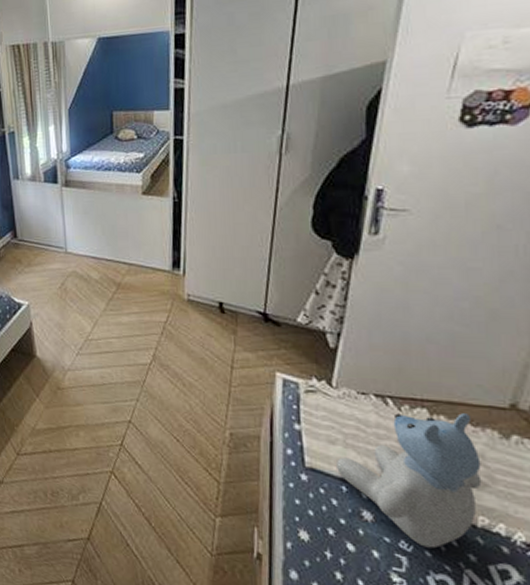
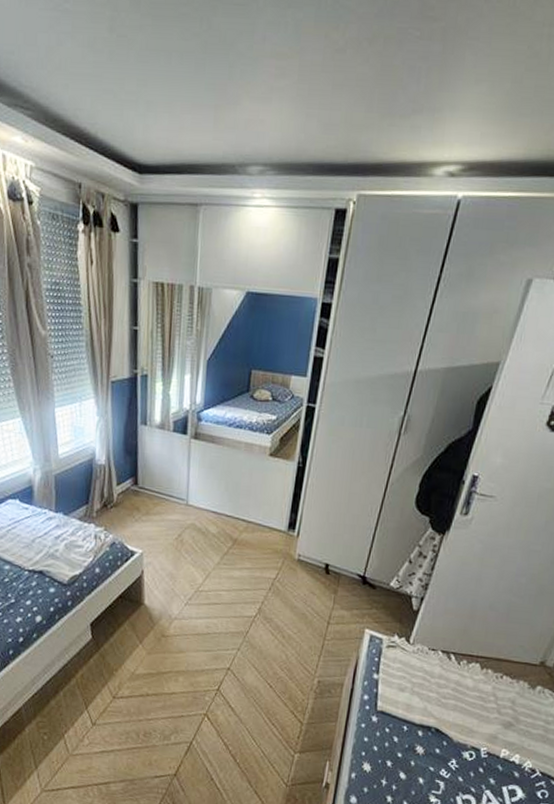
stuffed bear: present [336,413,482,549] -> none [402,667,512,775]

